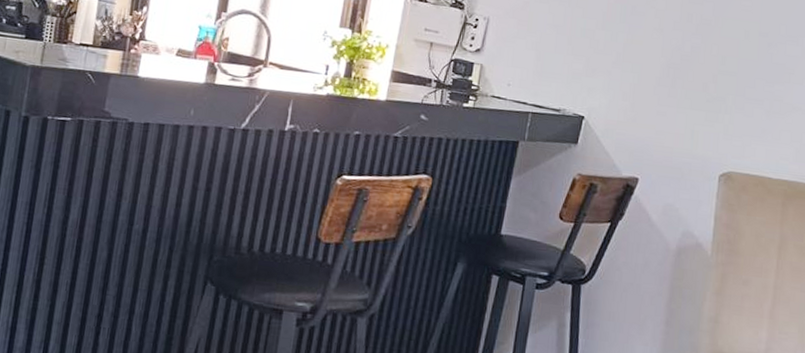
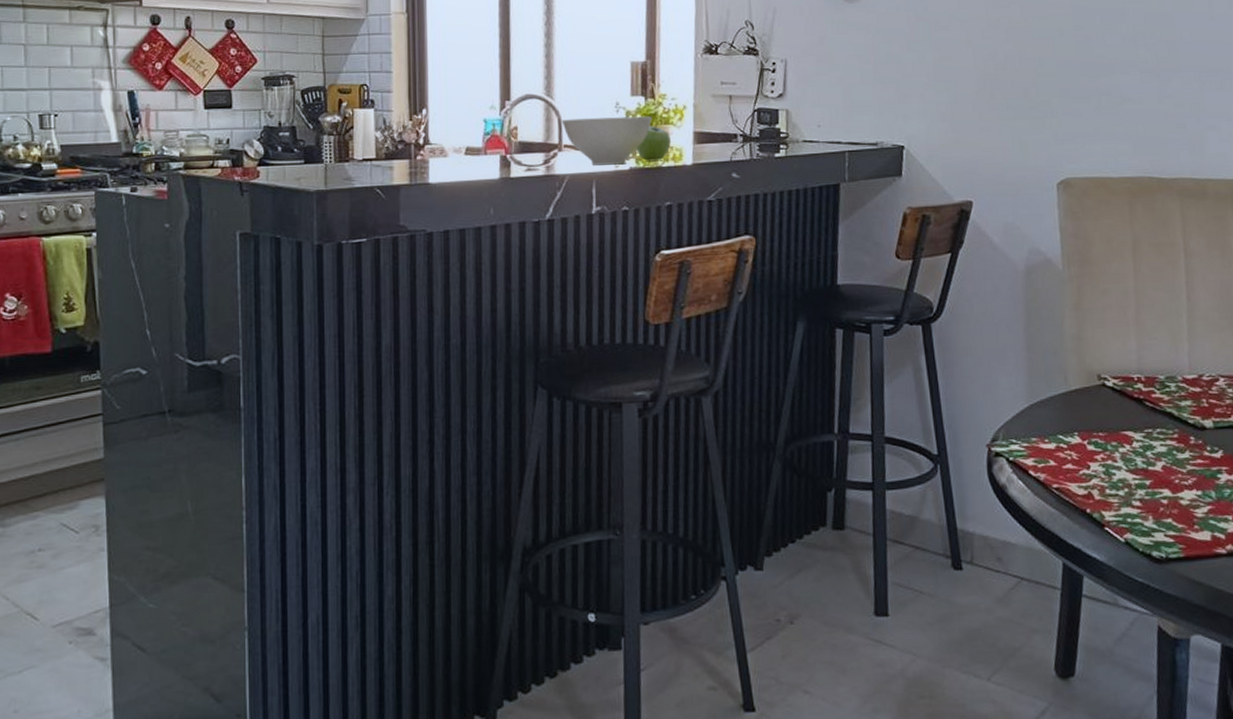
bowl: none [271,38,356,90] -> present [561,116,652,166]
fruit: none [336,58,370,92] -> present [636,126,671,161]

